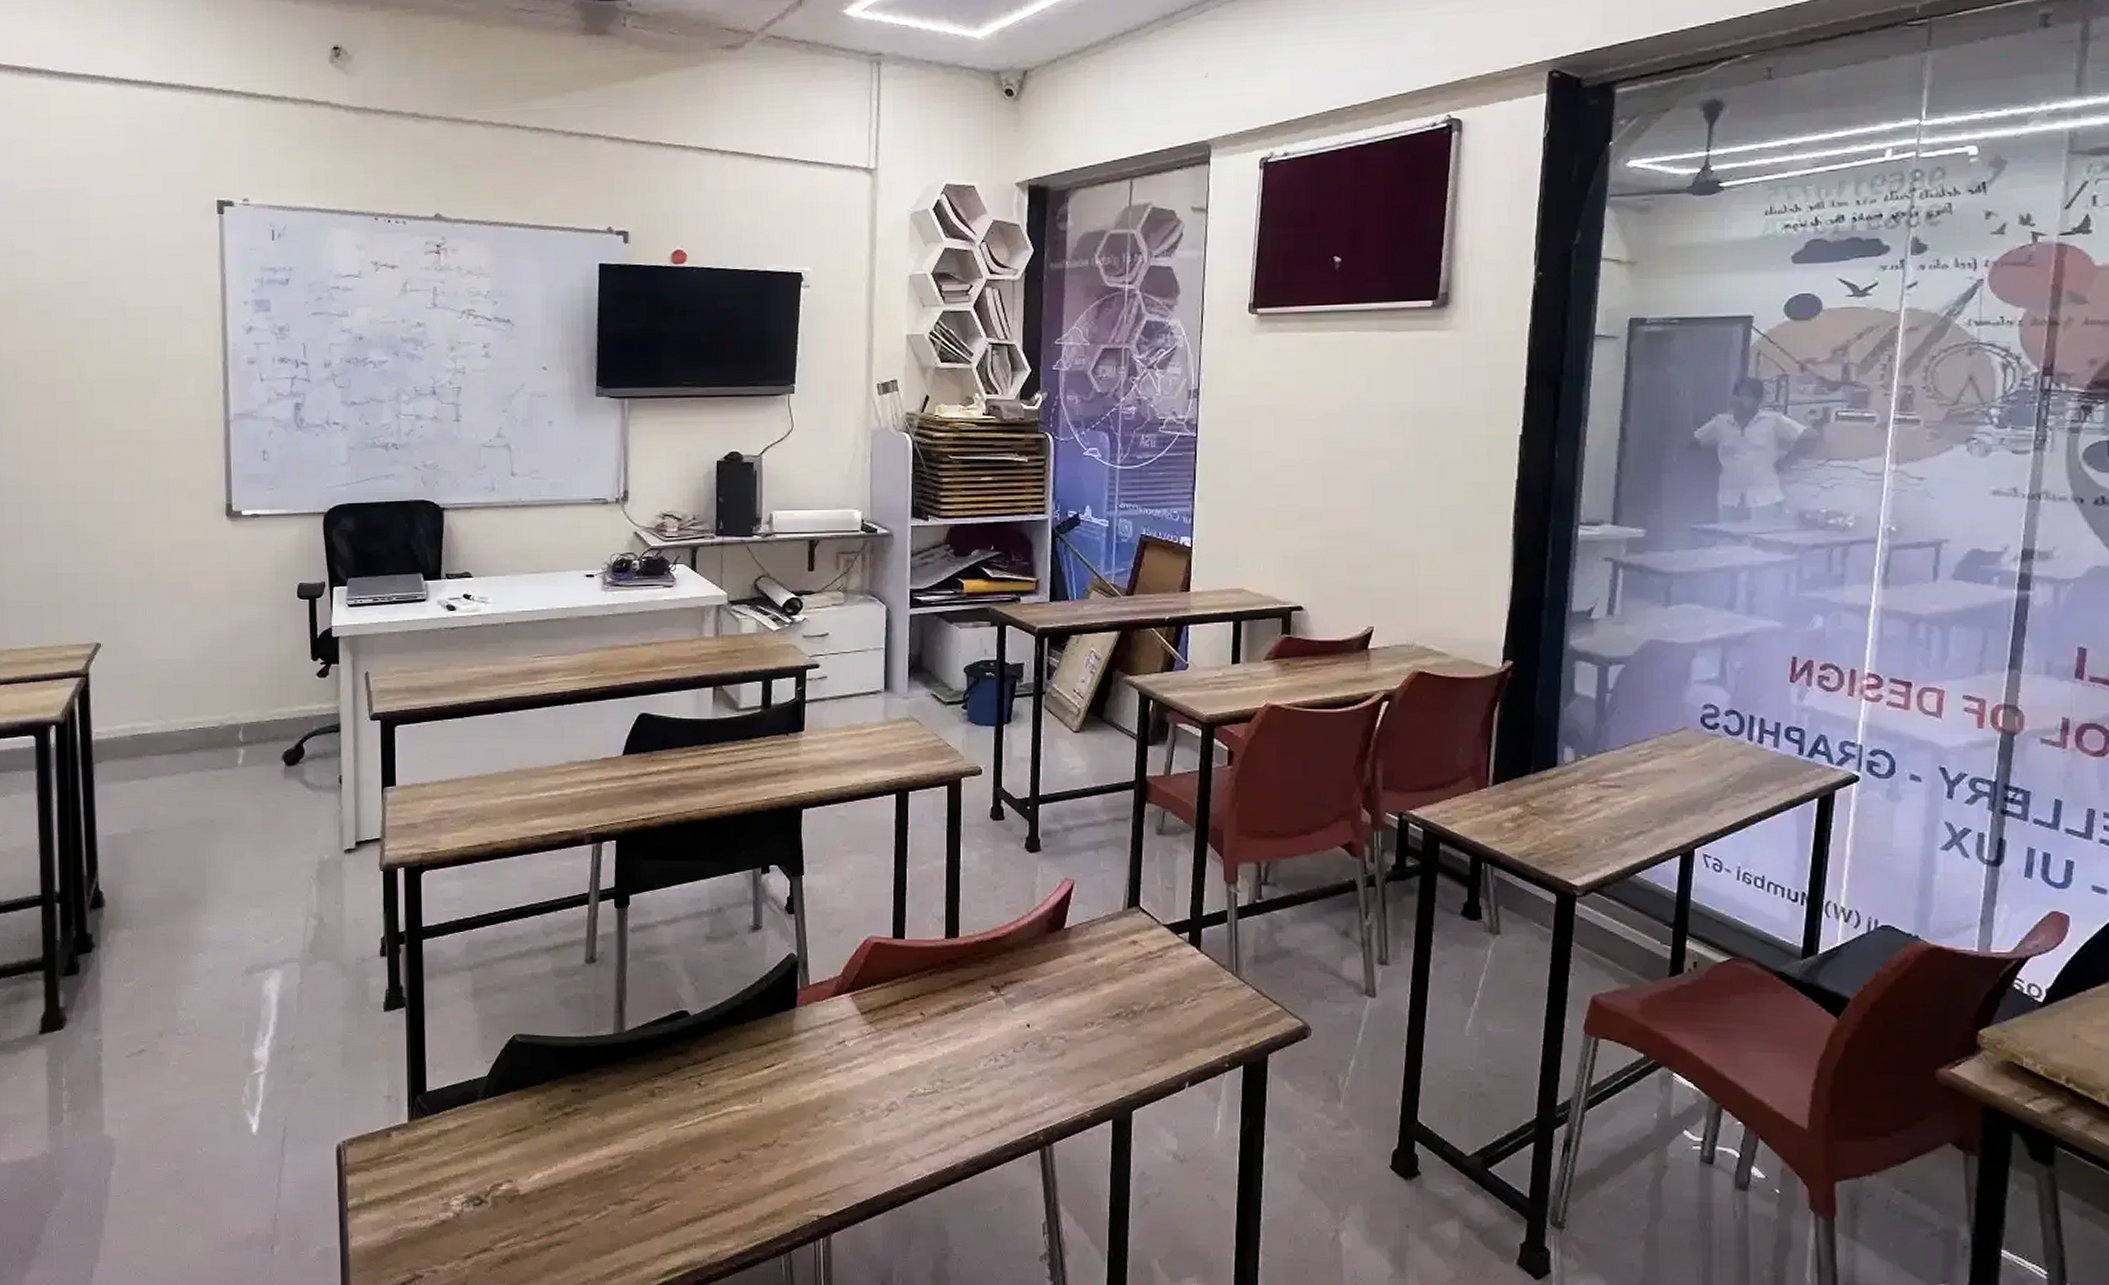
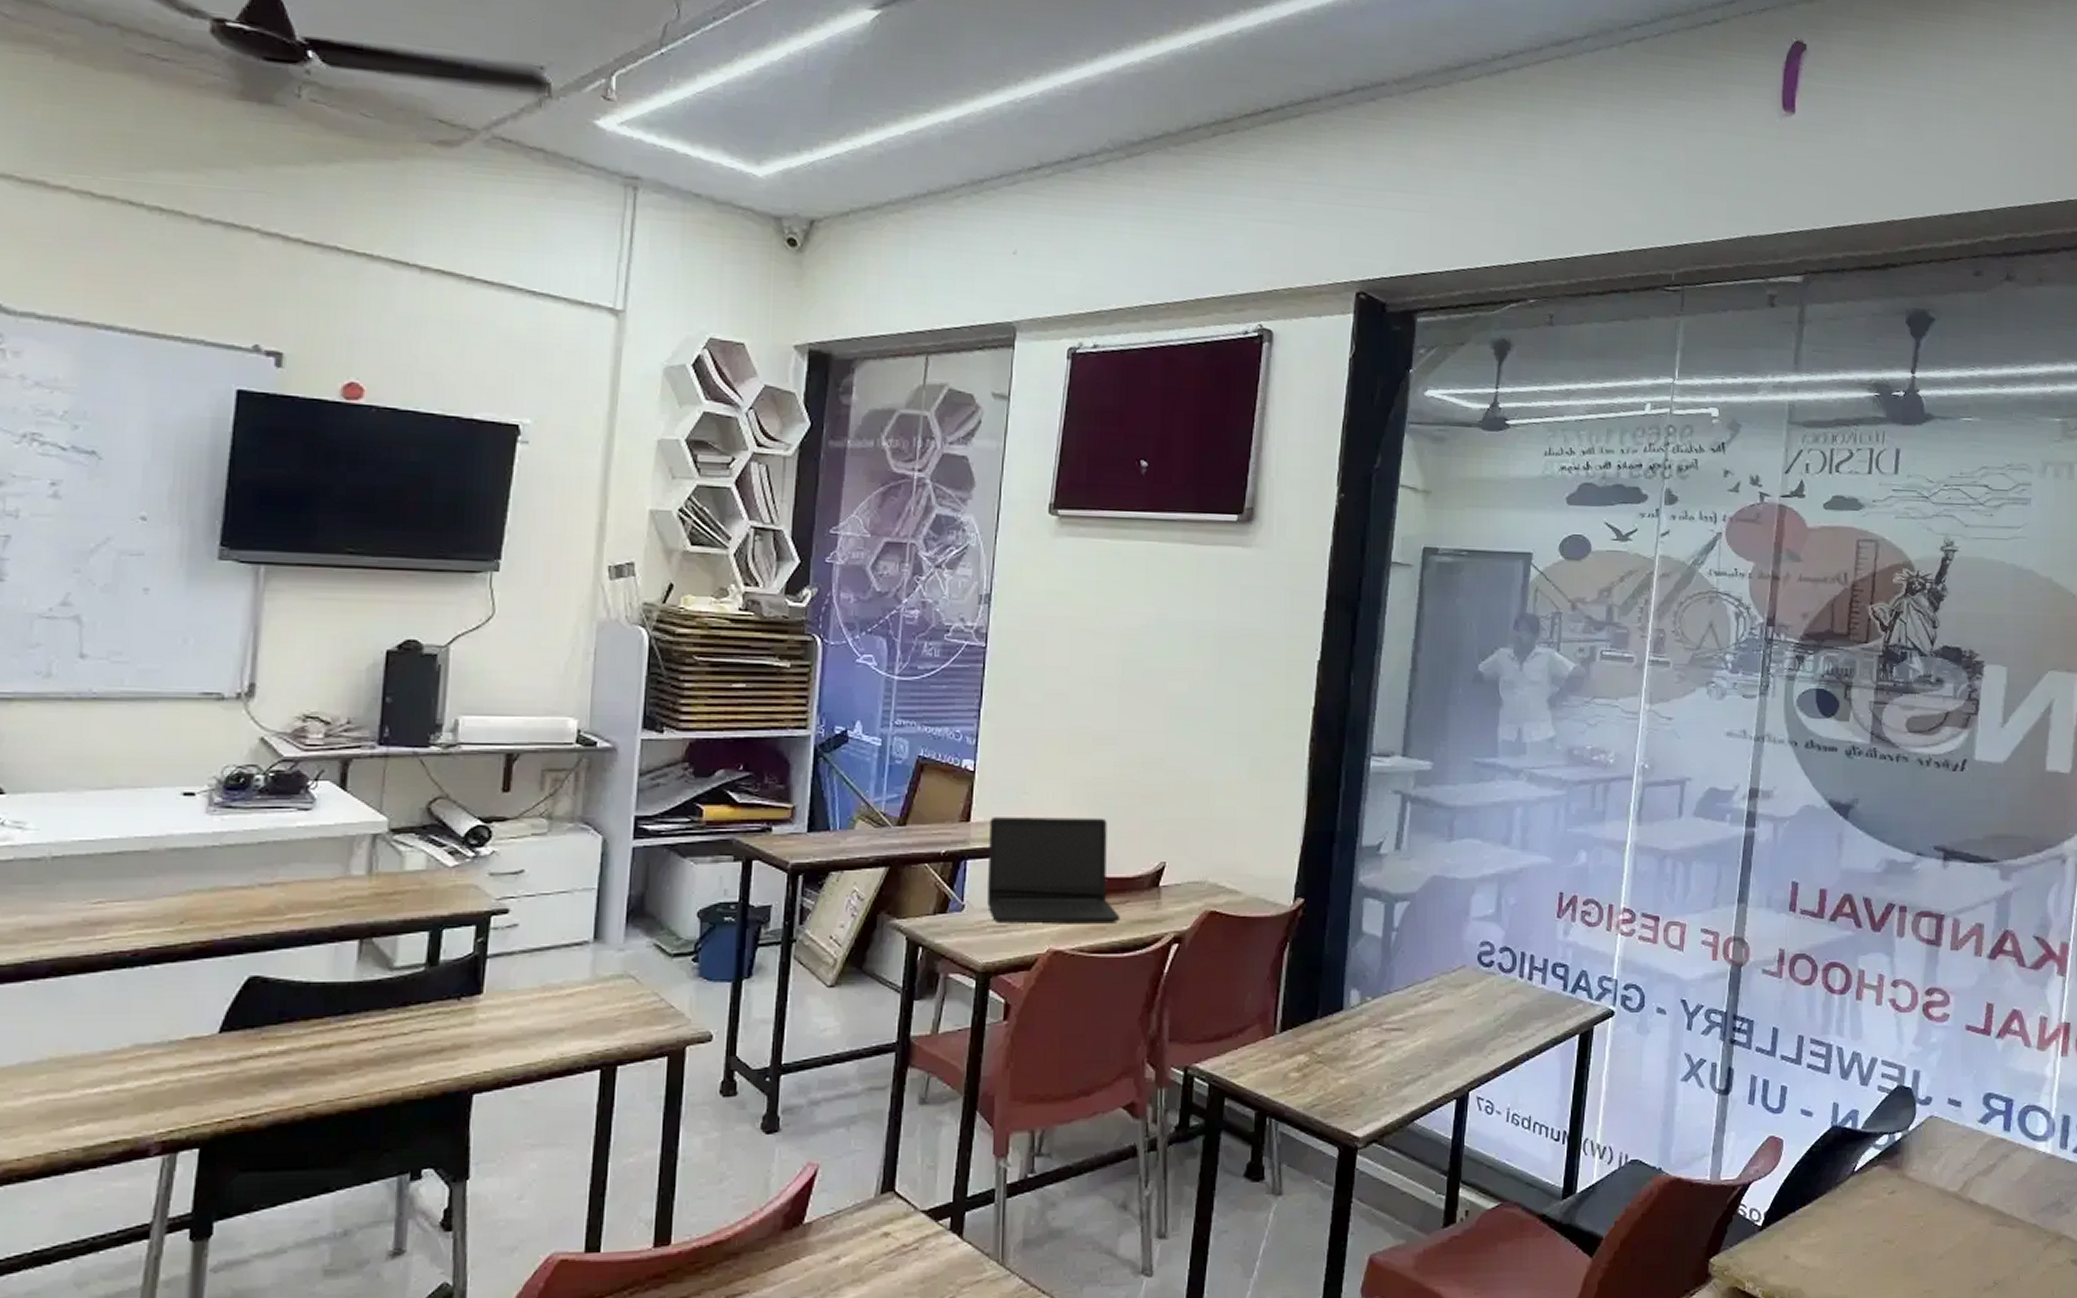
laptop: none [1207,587,1332,681] -> present [987,817,1120,923]

